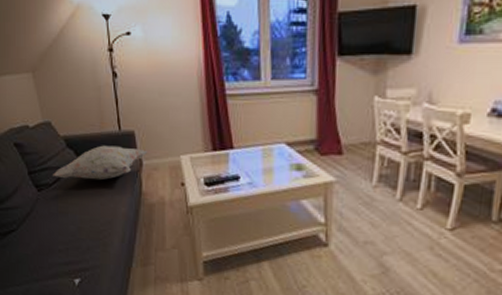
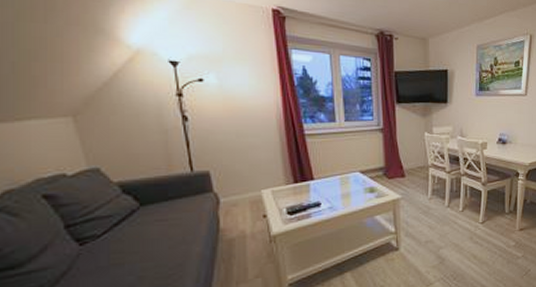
decorative pillow: present [53,145,148,181] -> none [102,187,226,228]

